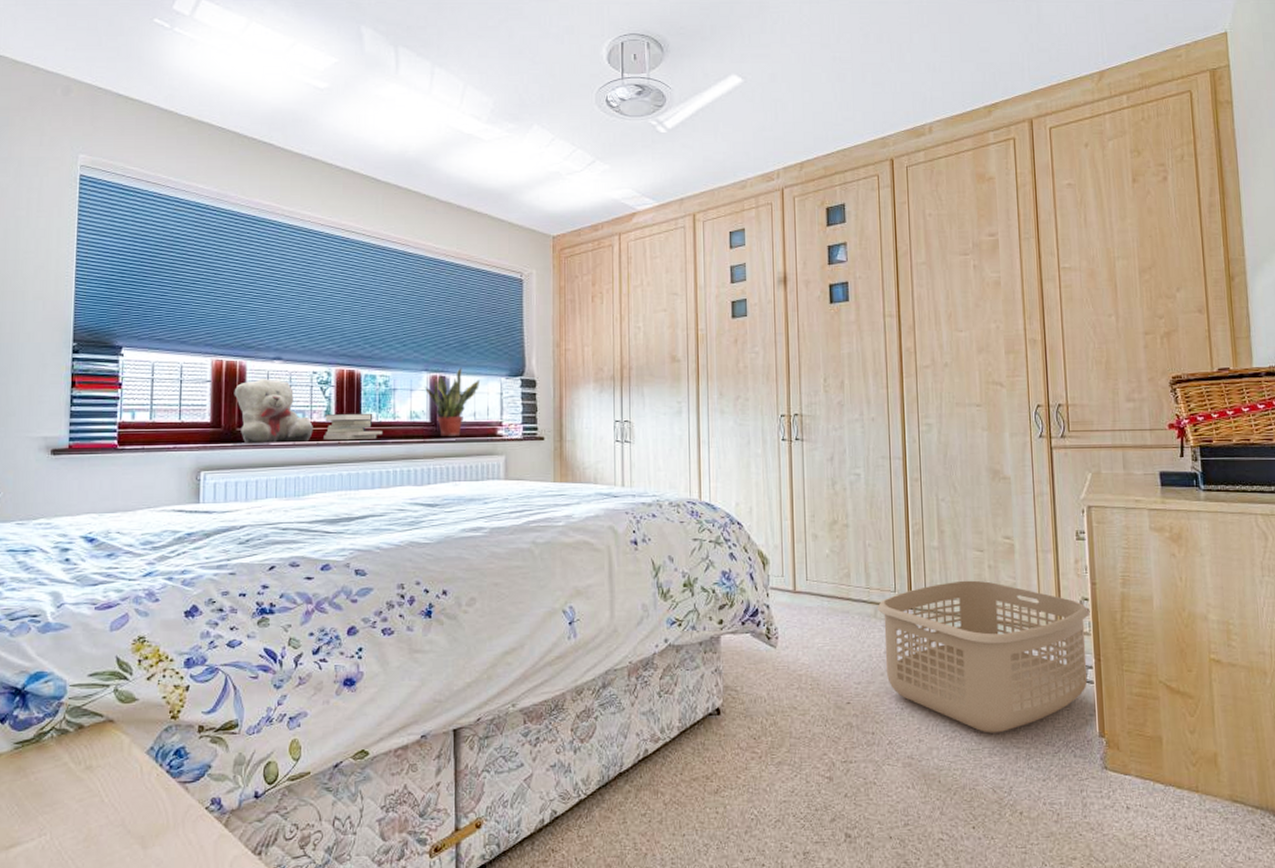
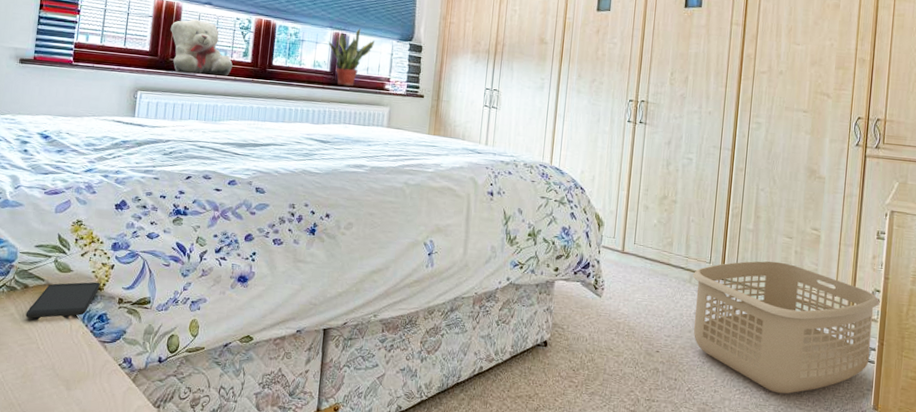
mobile phone: none [83,709,174,765] -> present [25,281,100,319]
books: present [323,413,384,441] -> none [240,55,290,81]

